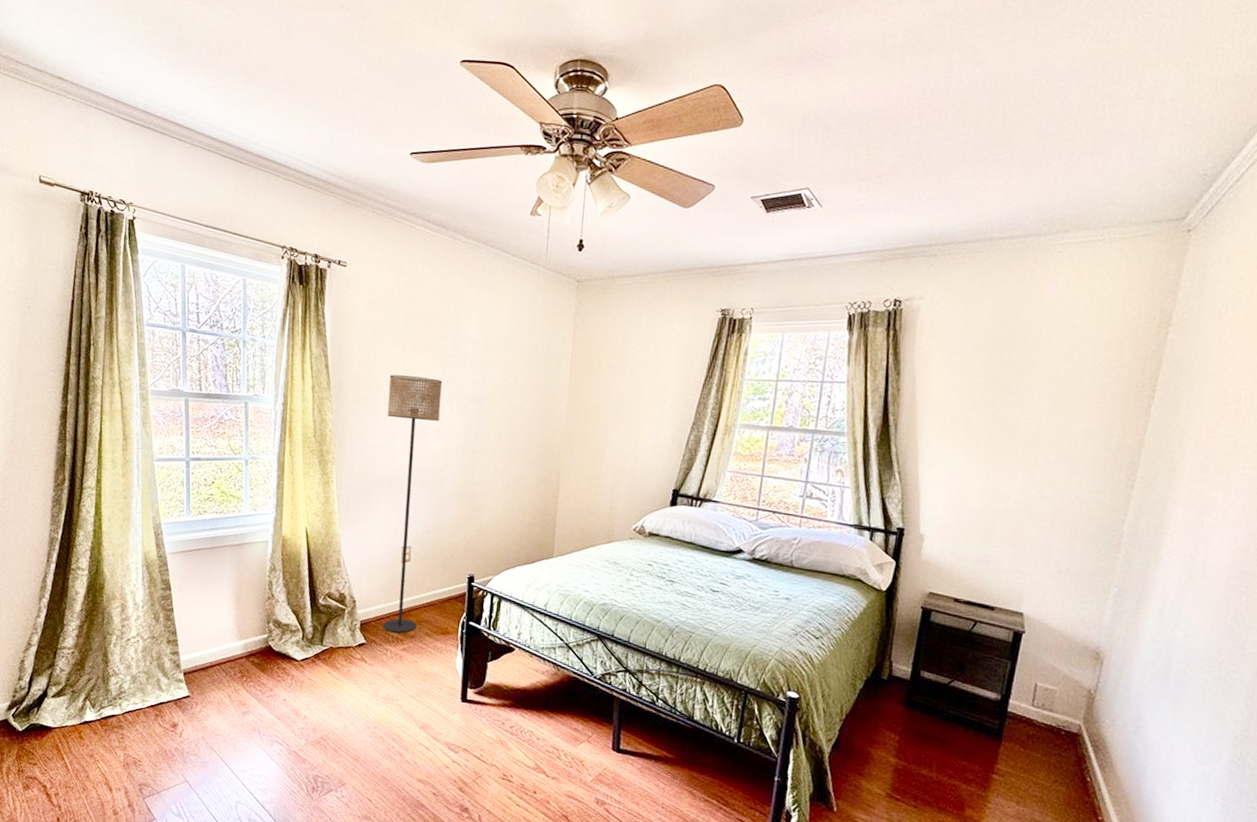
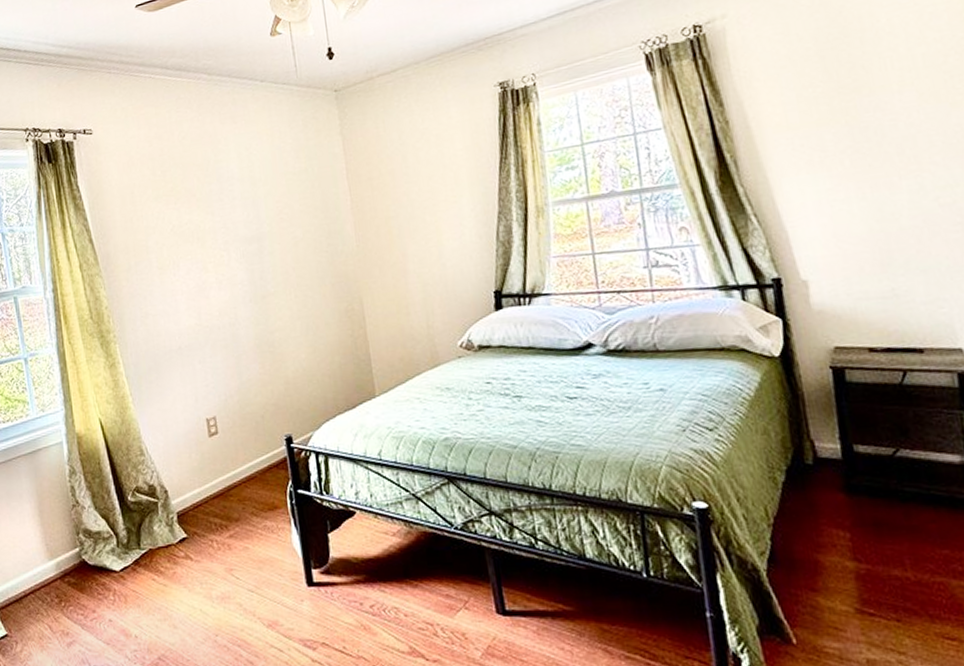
floor lamp: present [383,374,443,633] -> none [157,228,240,519]

